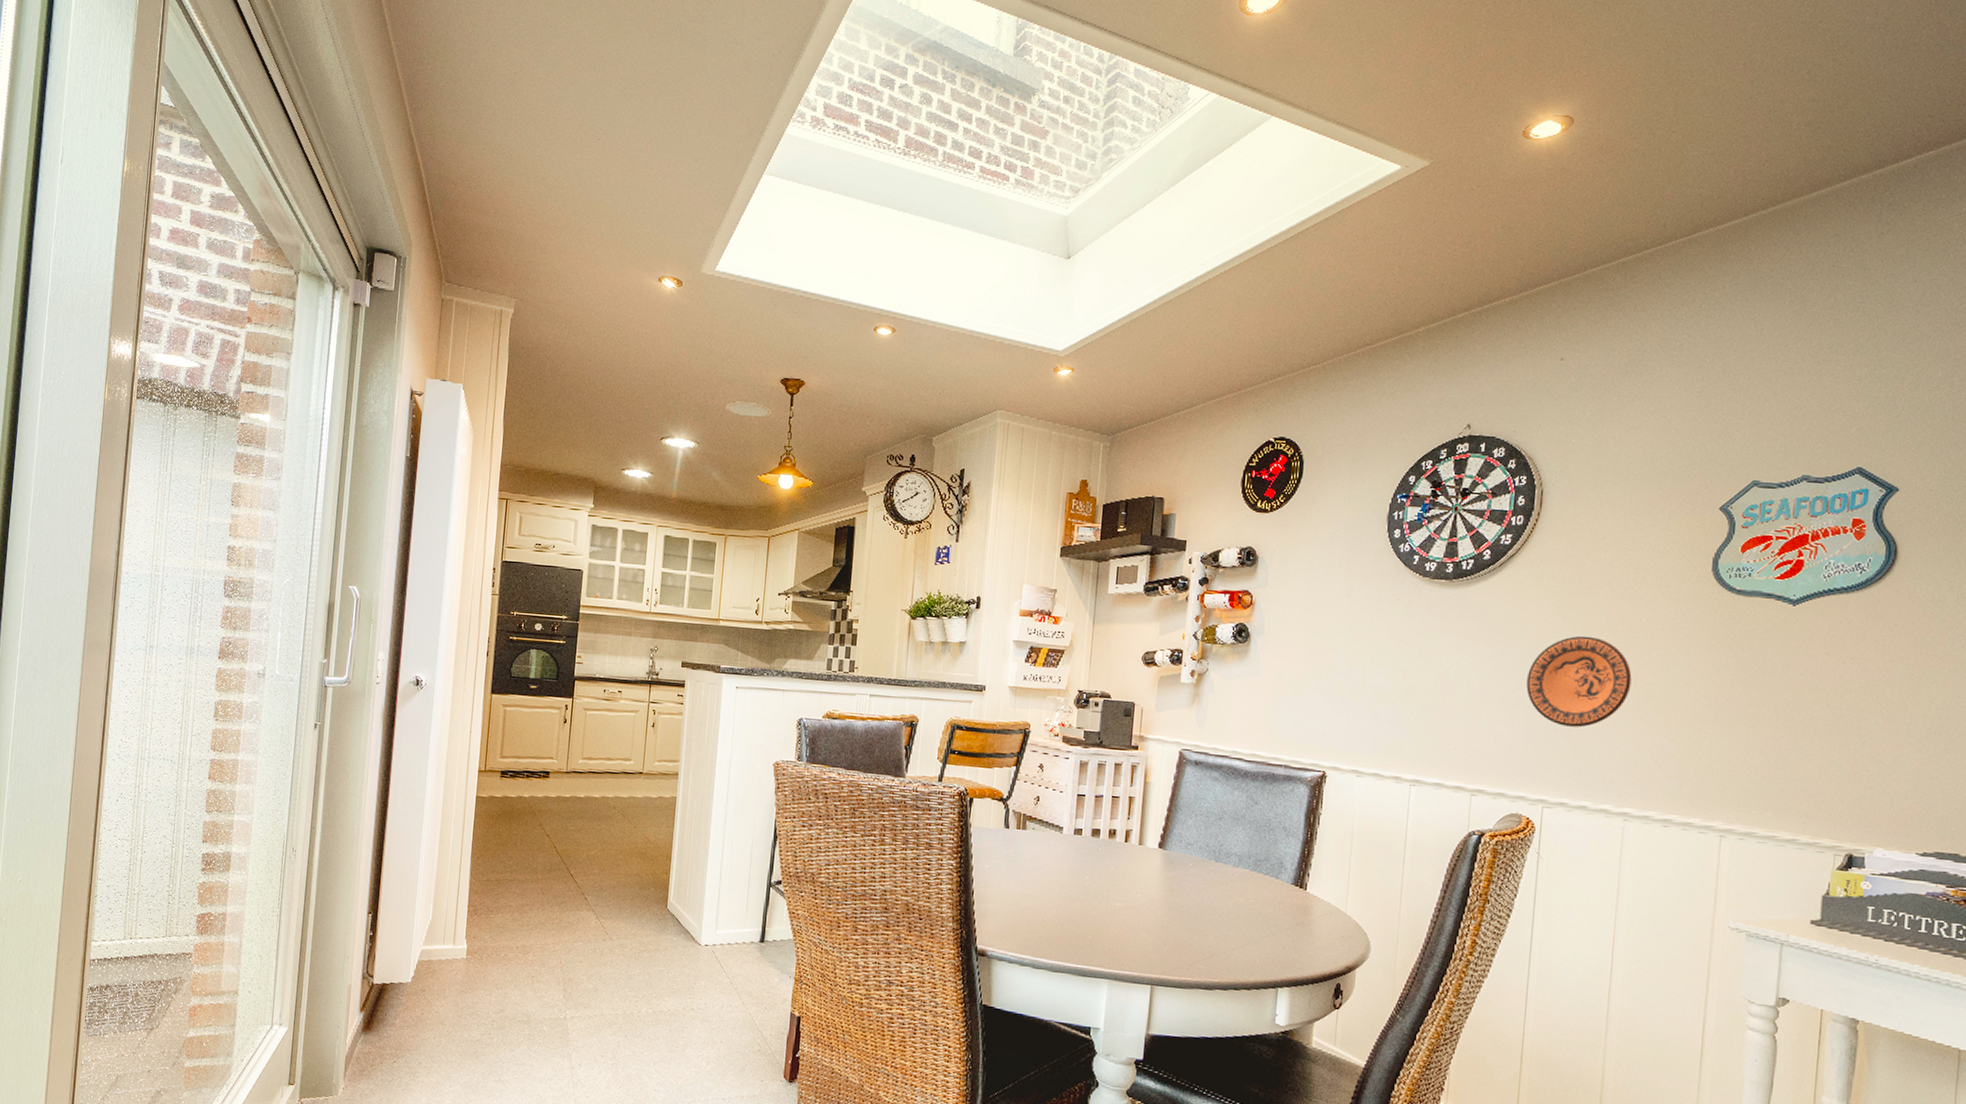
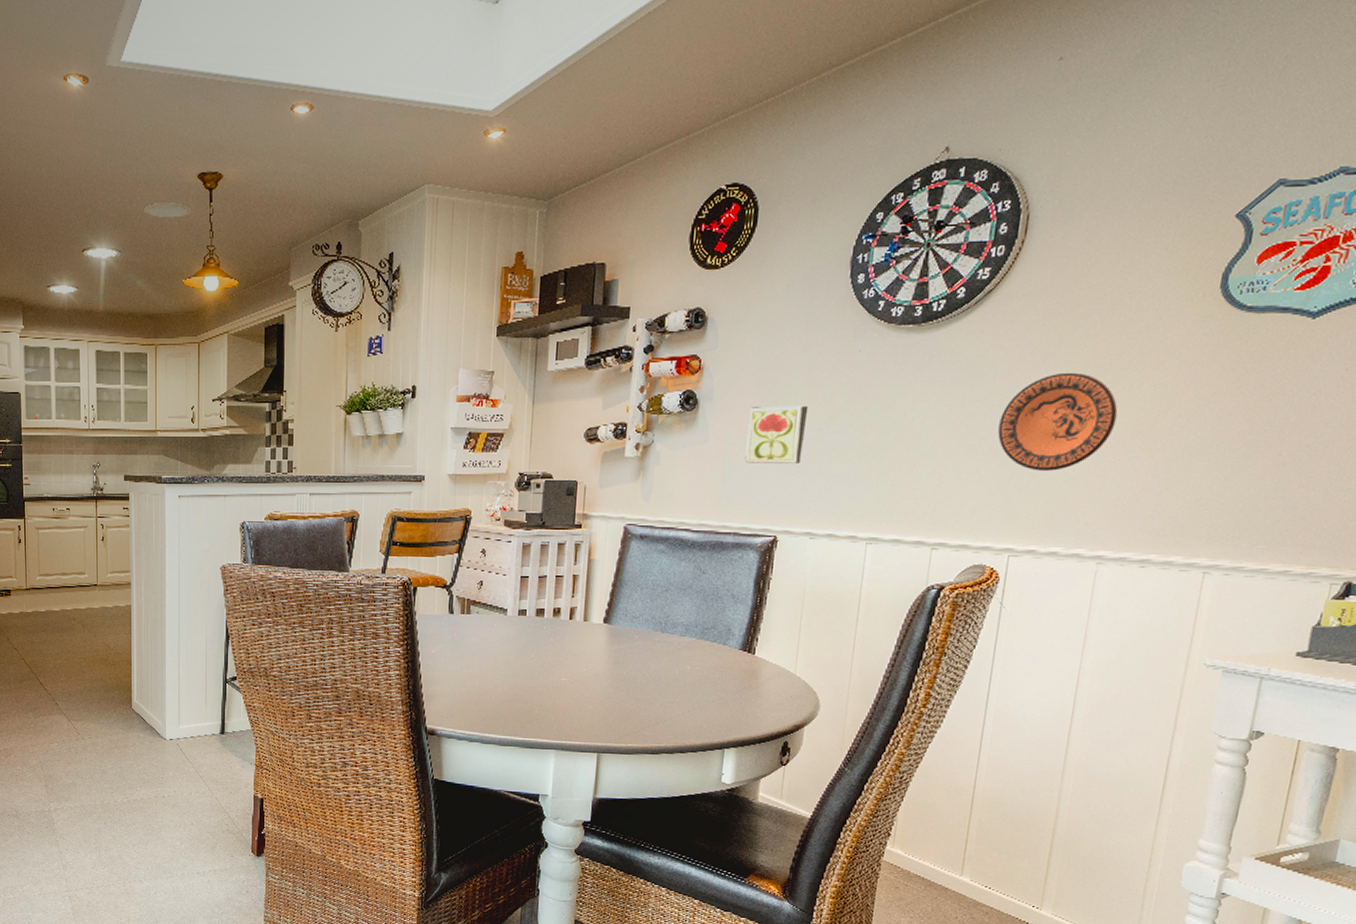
decorative tile: none [1294,644,1353,702] -> present [745,405,809,463]

